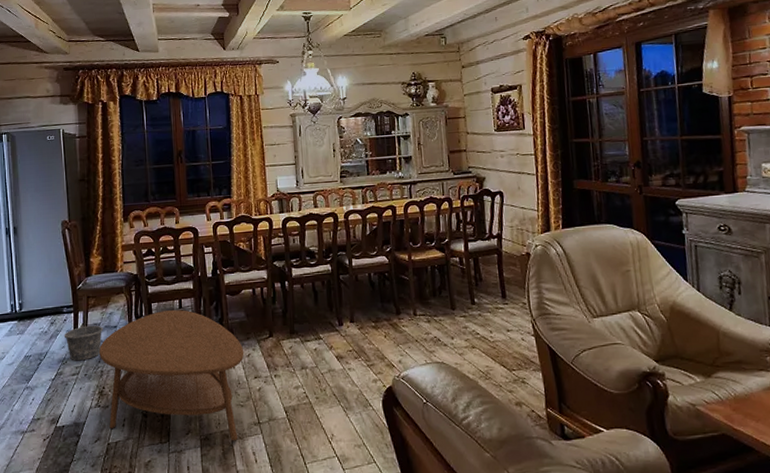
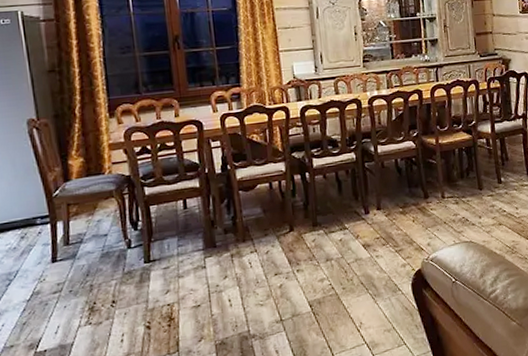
bucket: present [64,312,103,361] -> none [39,222,90,278]
coffee table: present [99,310,244,441] -> none [86,210,262,347]

